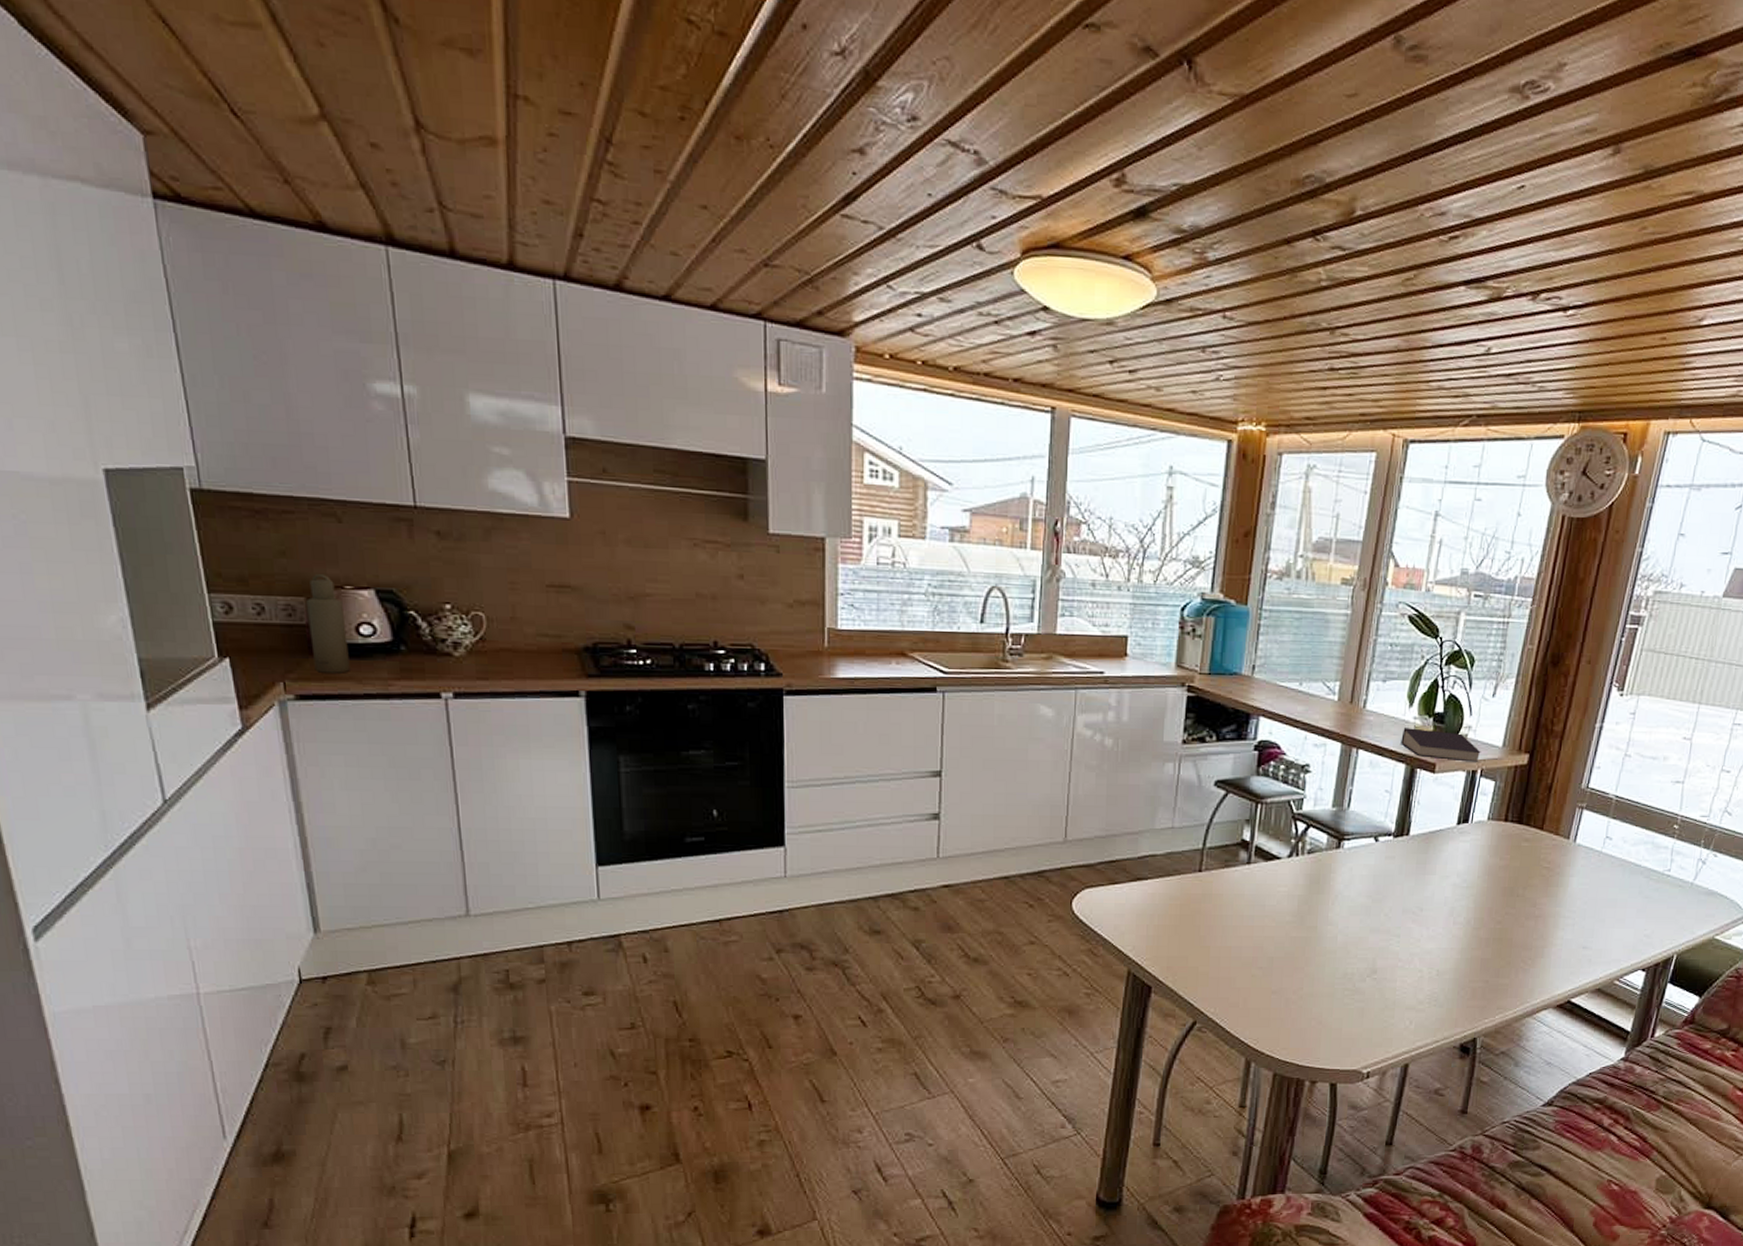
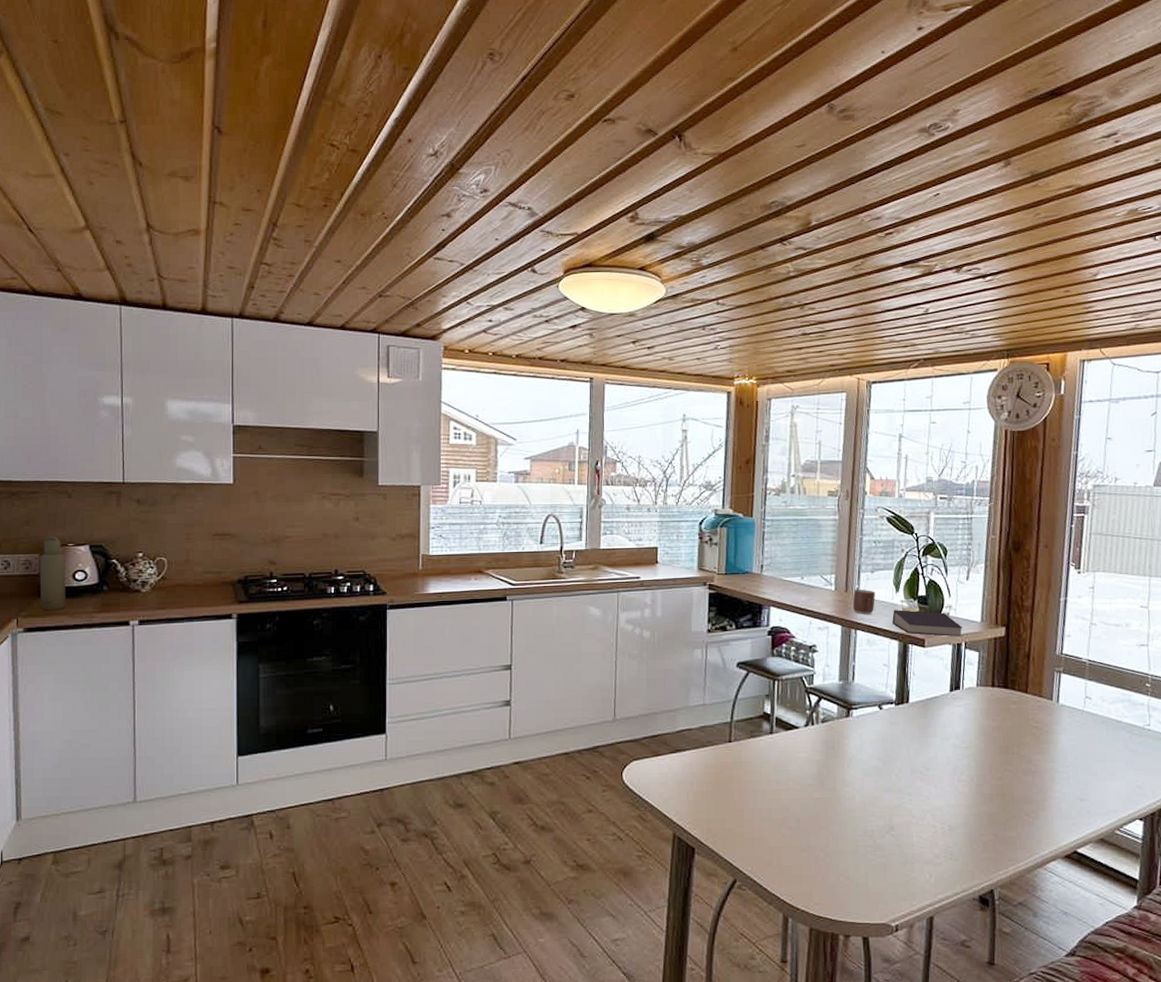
mug: none [1356,700,1386,731] -> present [852,589,876,614]

